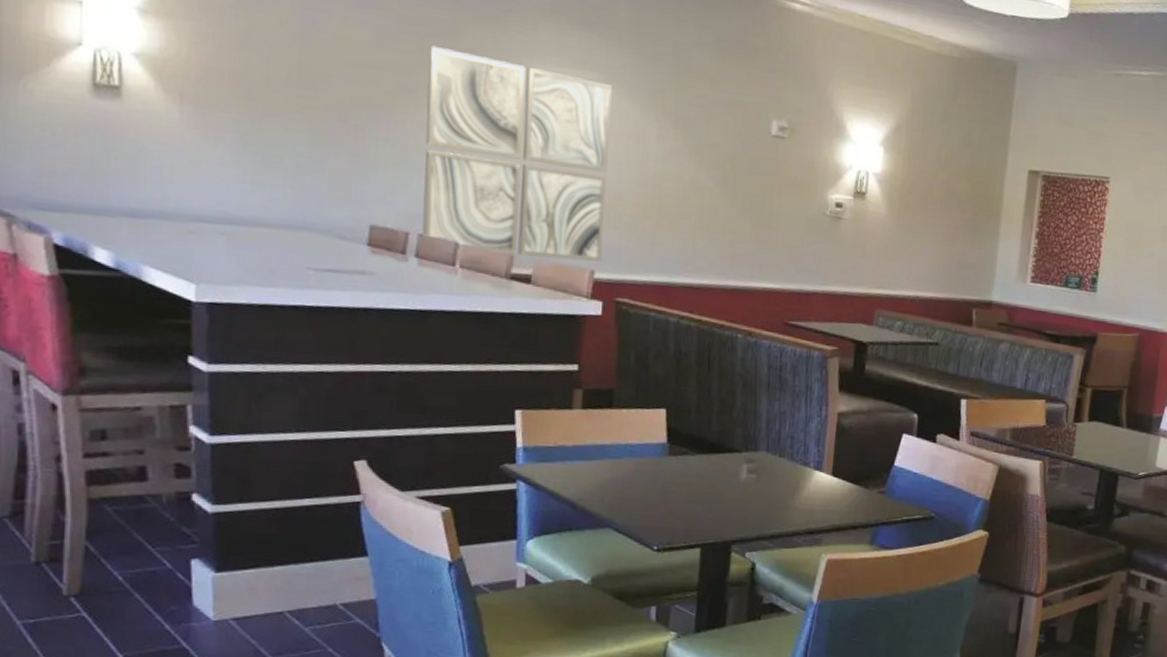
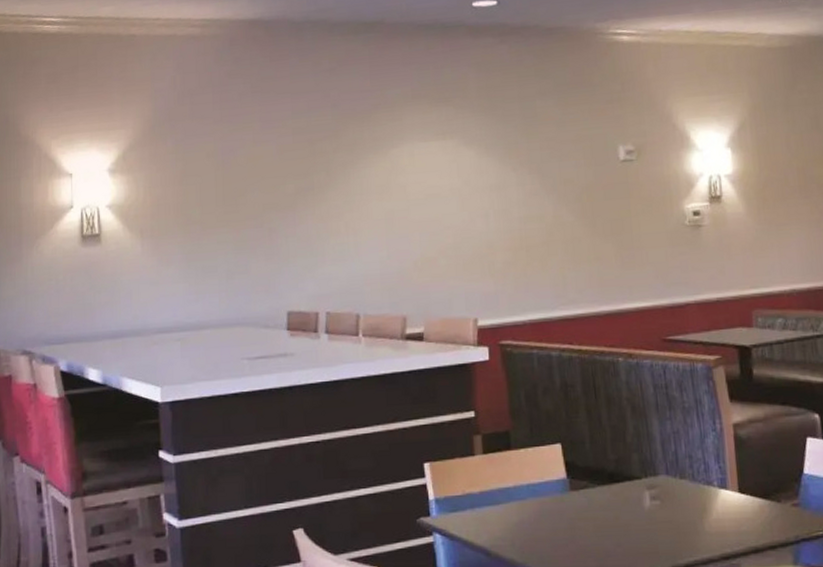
wall art: present [422,45,612,262] -> none [320,147,483,318]

